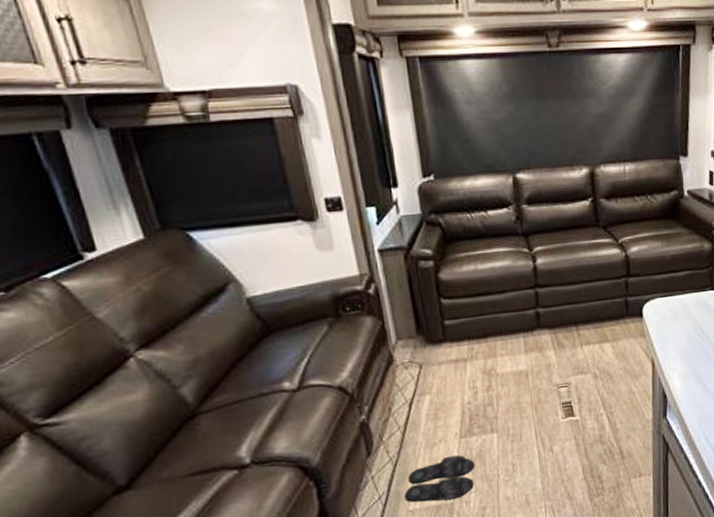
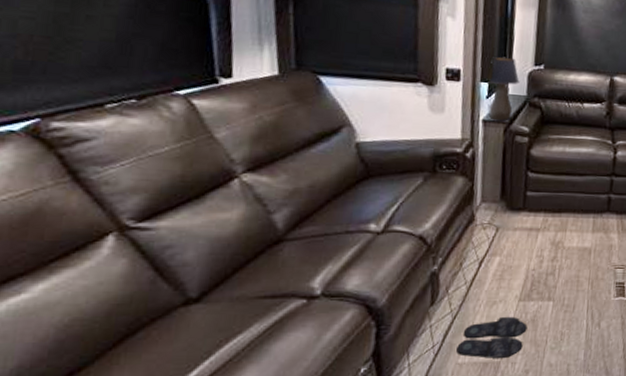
table lamp: none [372,173,410,249] -> present [486,56,520,121]

